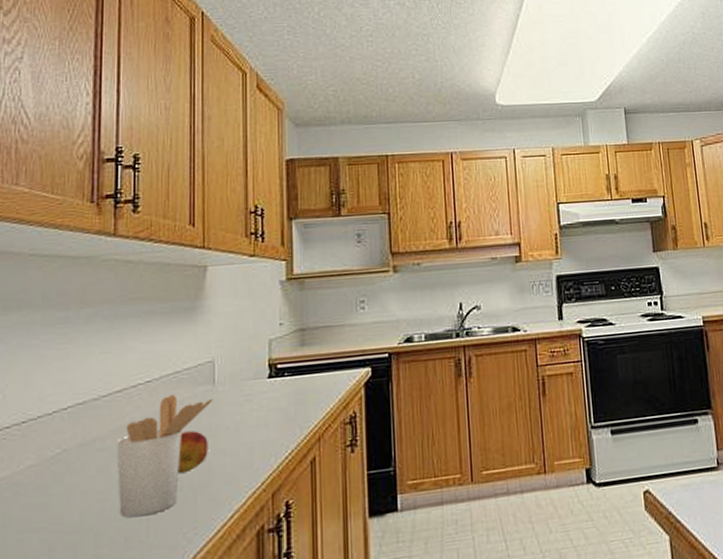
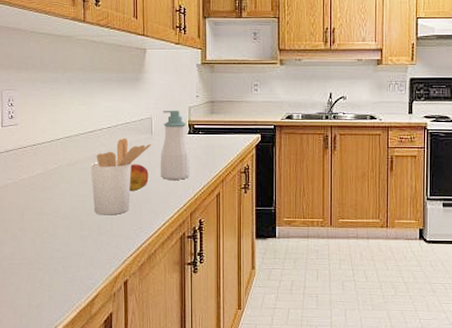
soap bottle: none [226,345,273,449] -> present [160,110,191,180]

